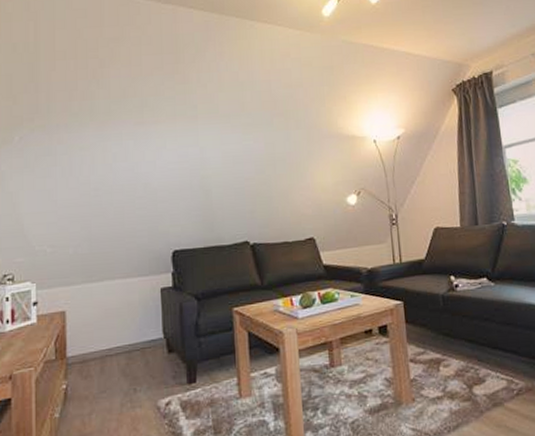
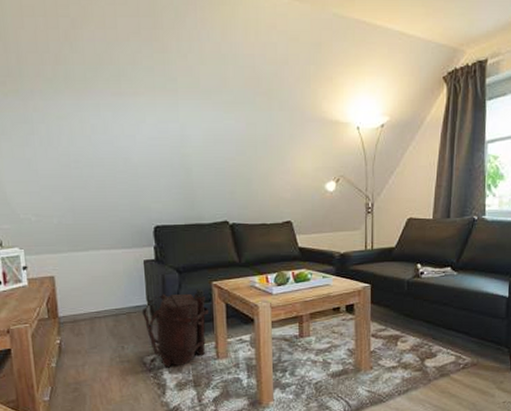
backpack: none [157,315,231,412] -> present [142,288,209,368]

